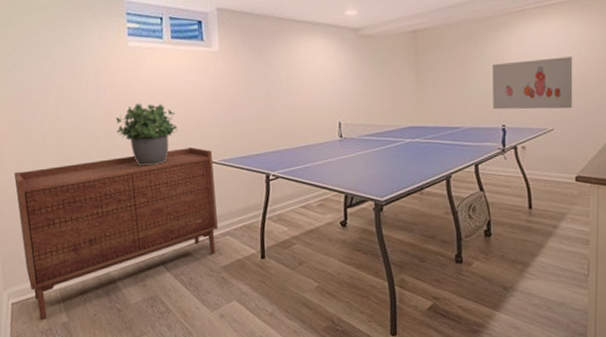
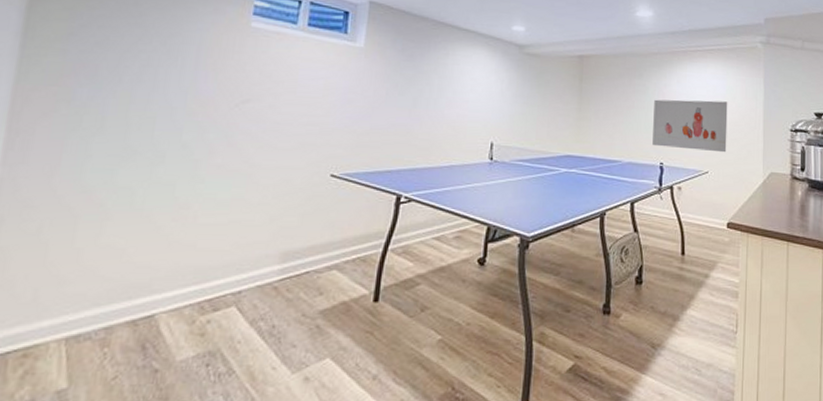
sideboard: present [14,146,218,320] -> none [17,154,333,386]
potted plant: present [116,102,178,166] -> none [210,94,295,173]

